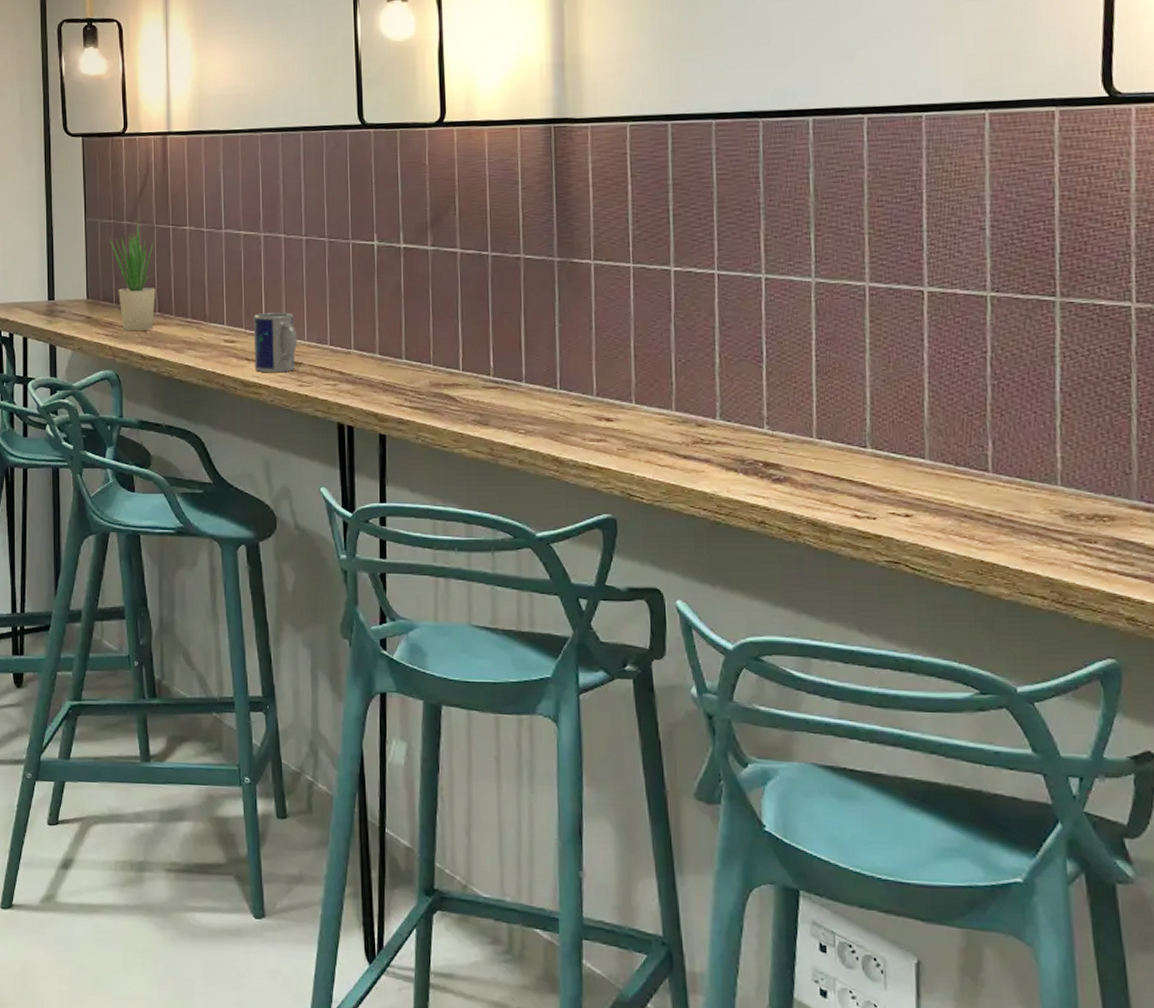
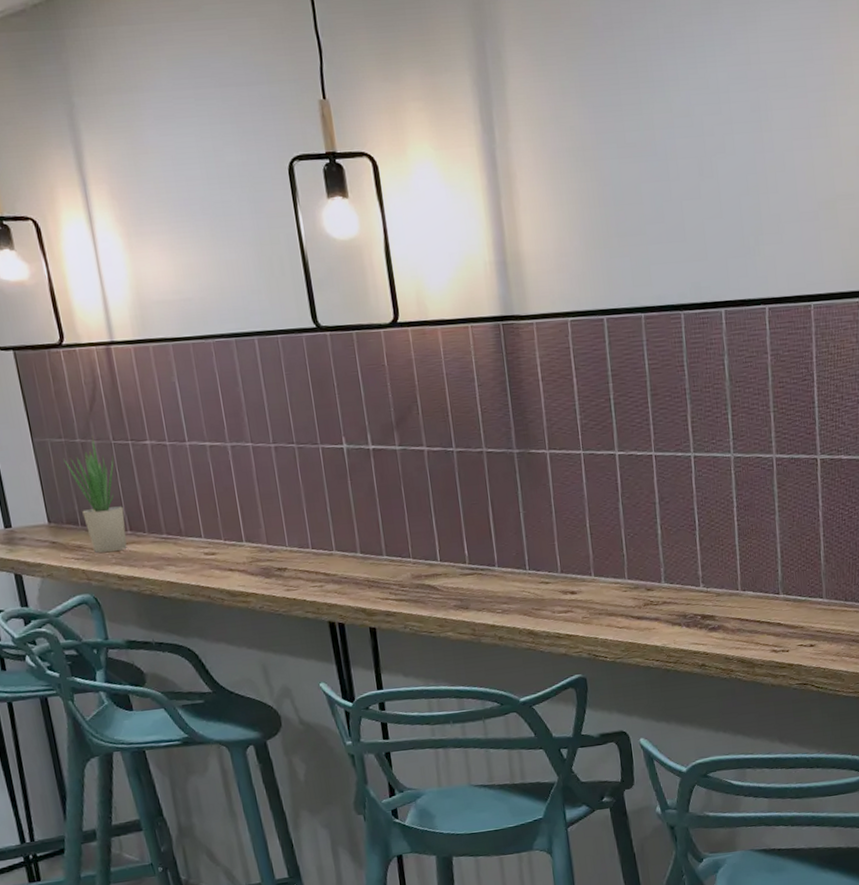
mug: present [253,312,298,373] -> none [230,520,281,581]

